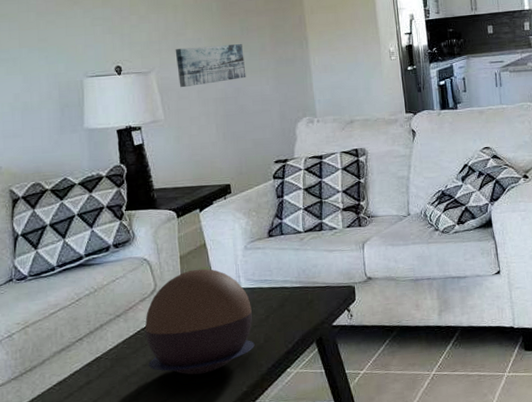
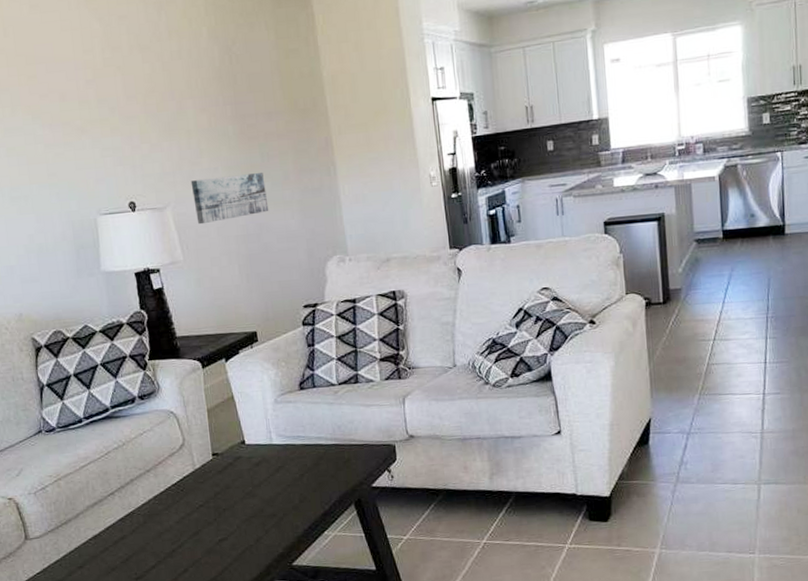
decorative bowl: present [145,268,255,375] -> none [175,422,289,534]

